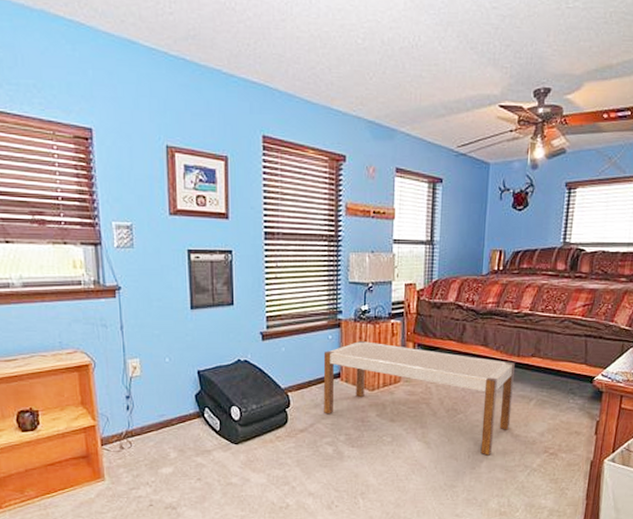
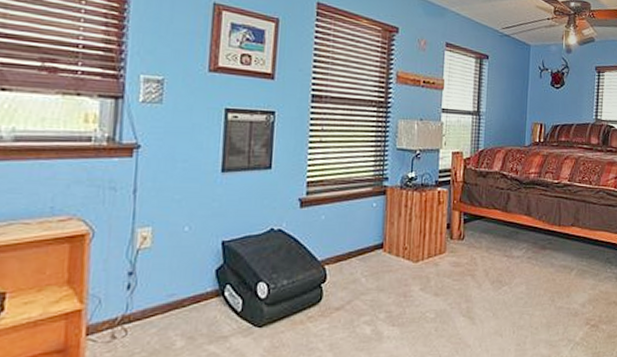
bench: present [323,340,515,456] -> none [363,208,556,330]

